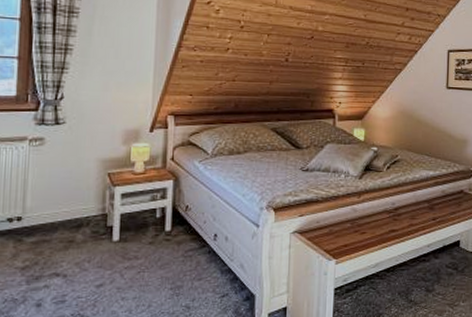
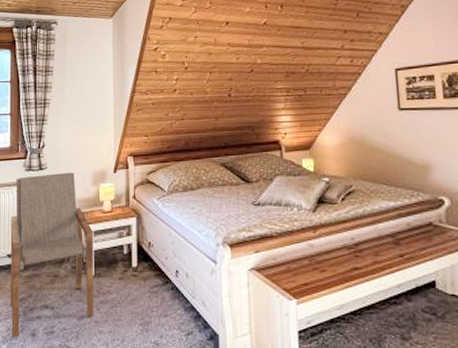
armchair: none [9,128,122,310] -> present [10,172,94,338]

